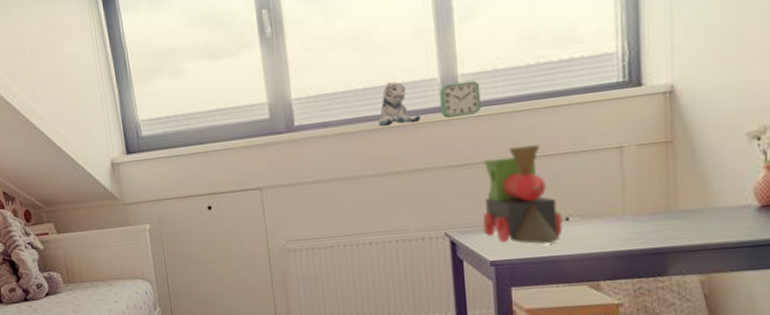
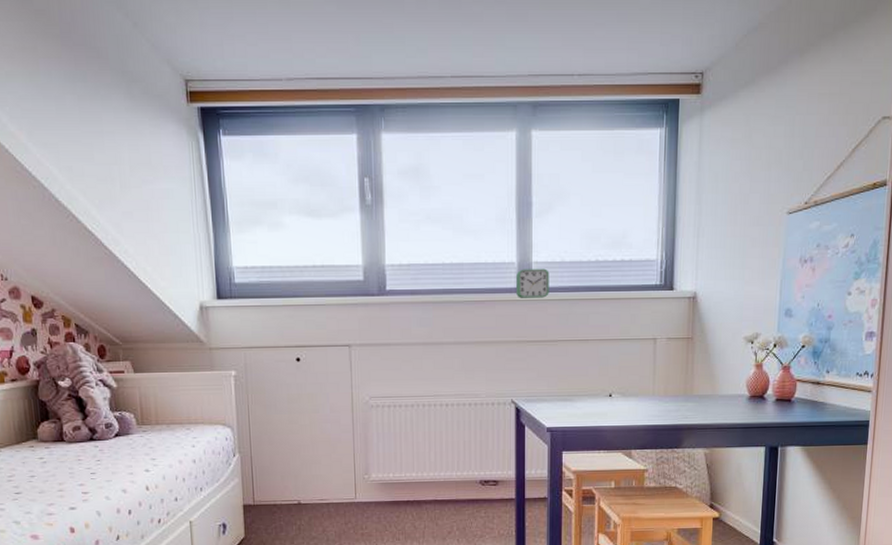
plush toy: present [377,82,422,127] -> none [461,261,499,301]
toy train: present [482,145,563,245] -> none [543,330,607,416]

